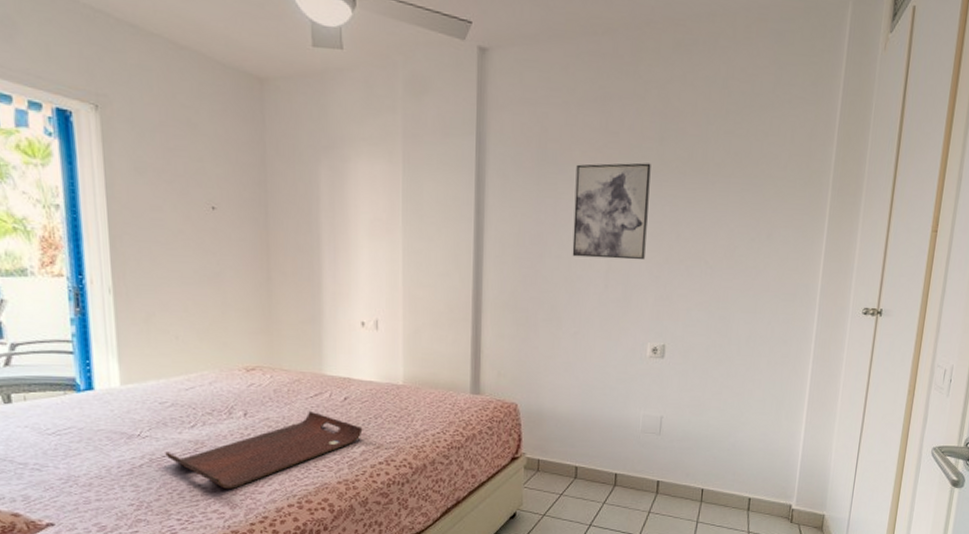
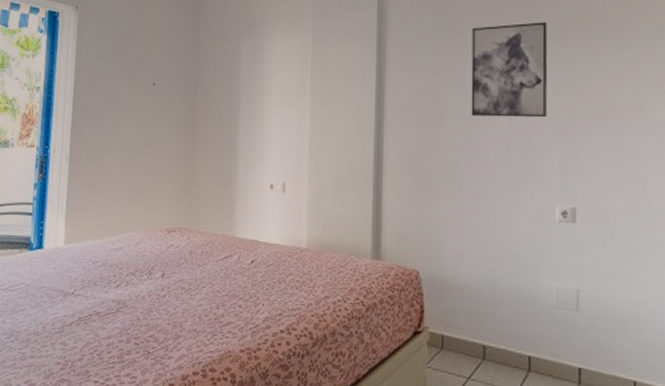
serving tray: present [165,410,363,489] -> none [92,273,267,352]

